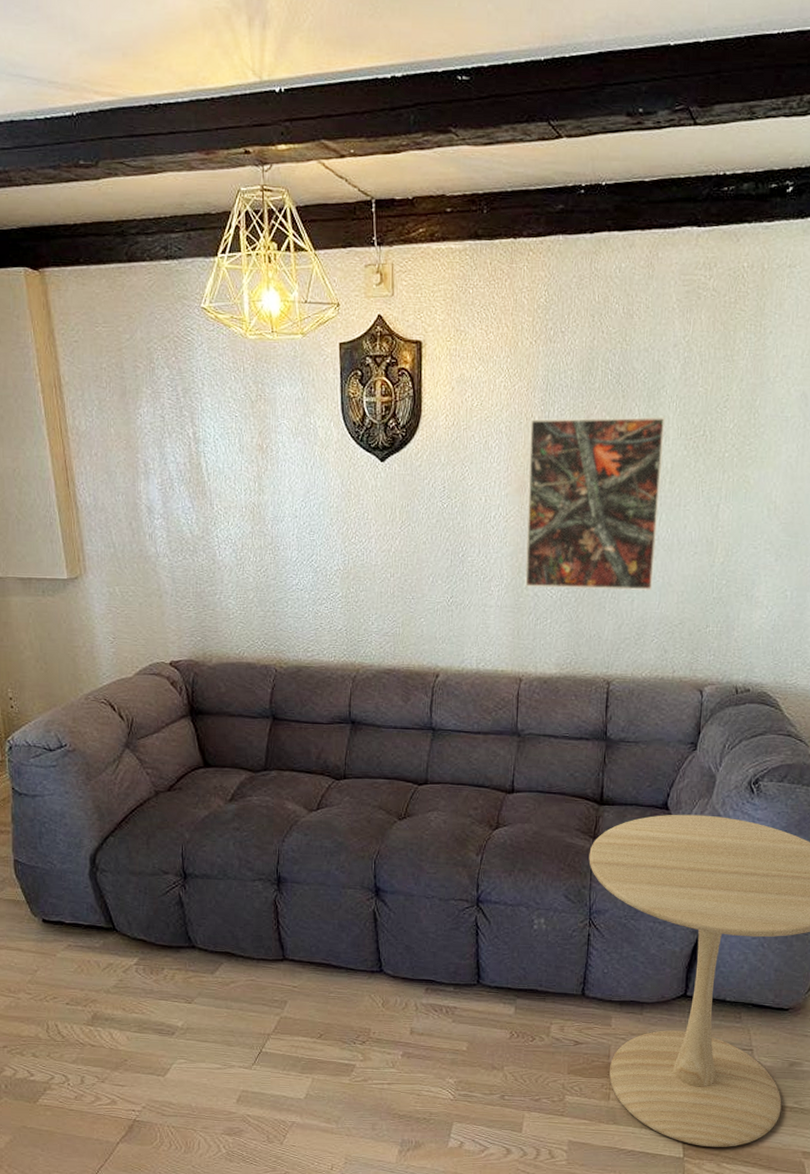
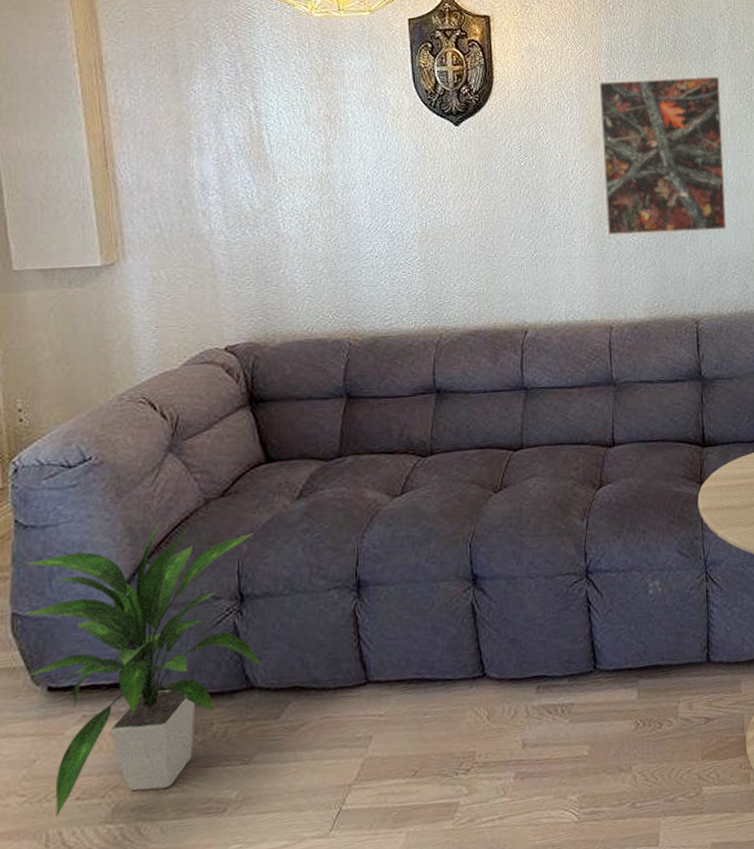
indoor plant: none [22,803,201,1014] -> present [23,520,262,818]

